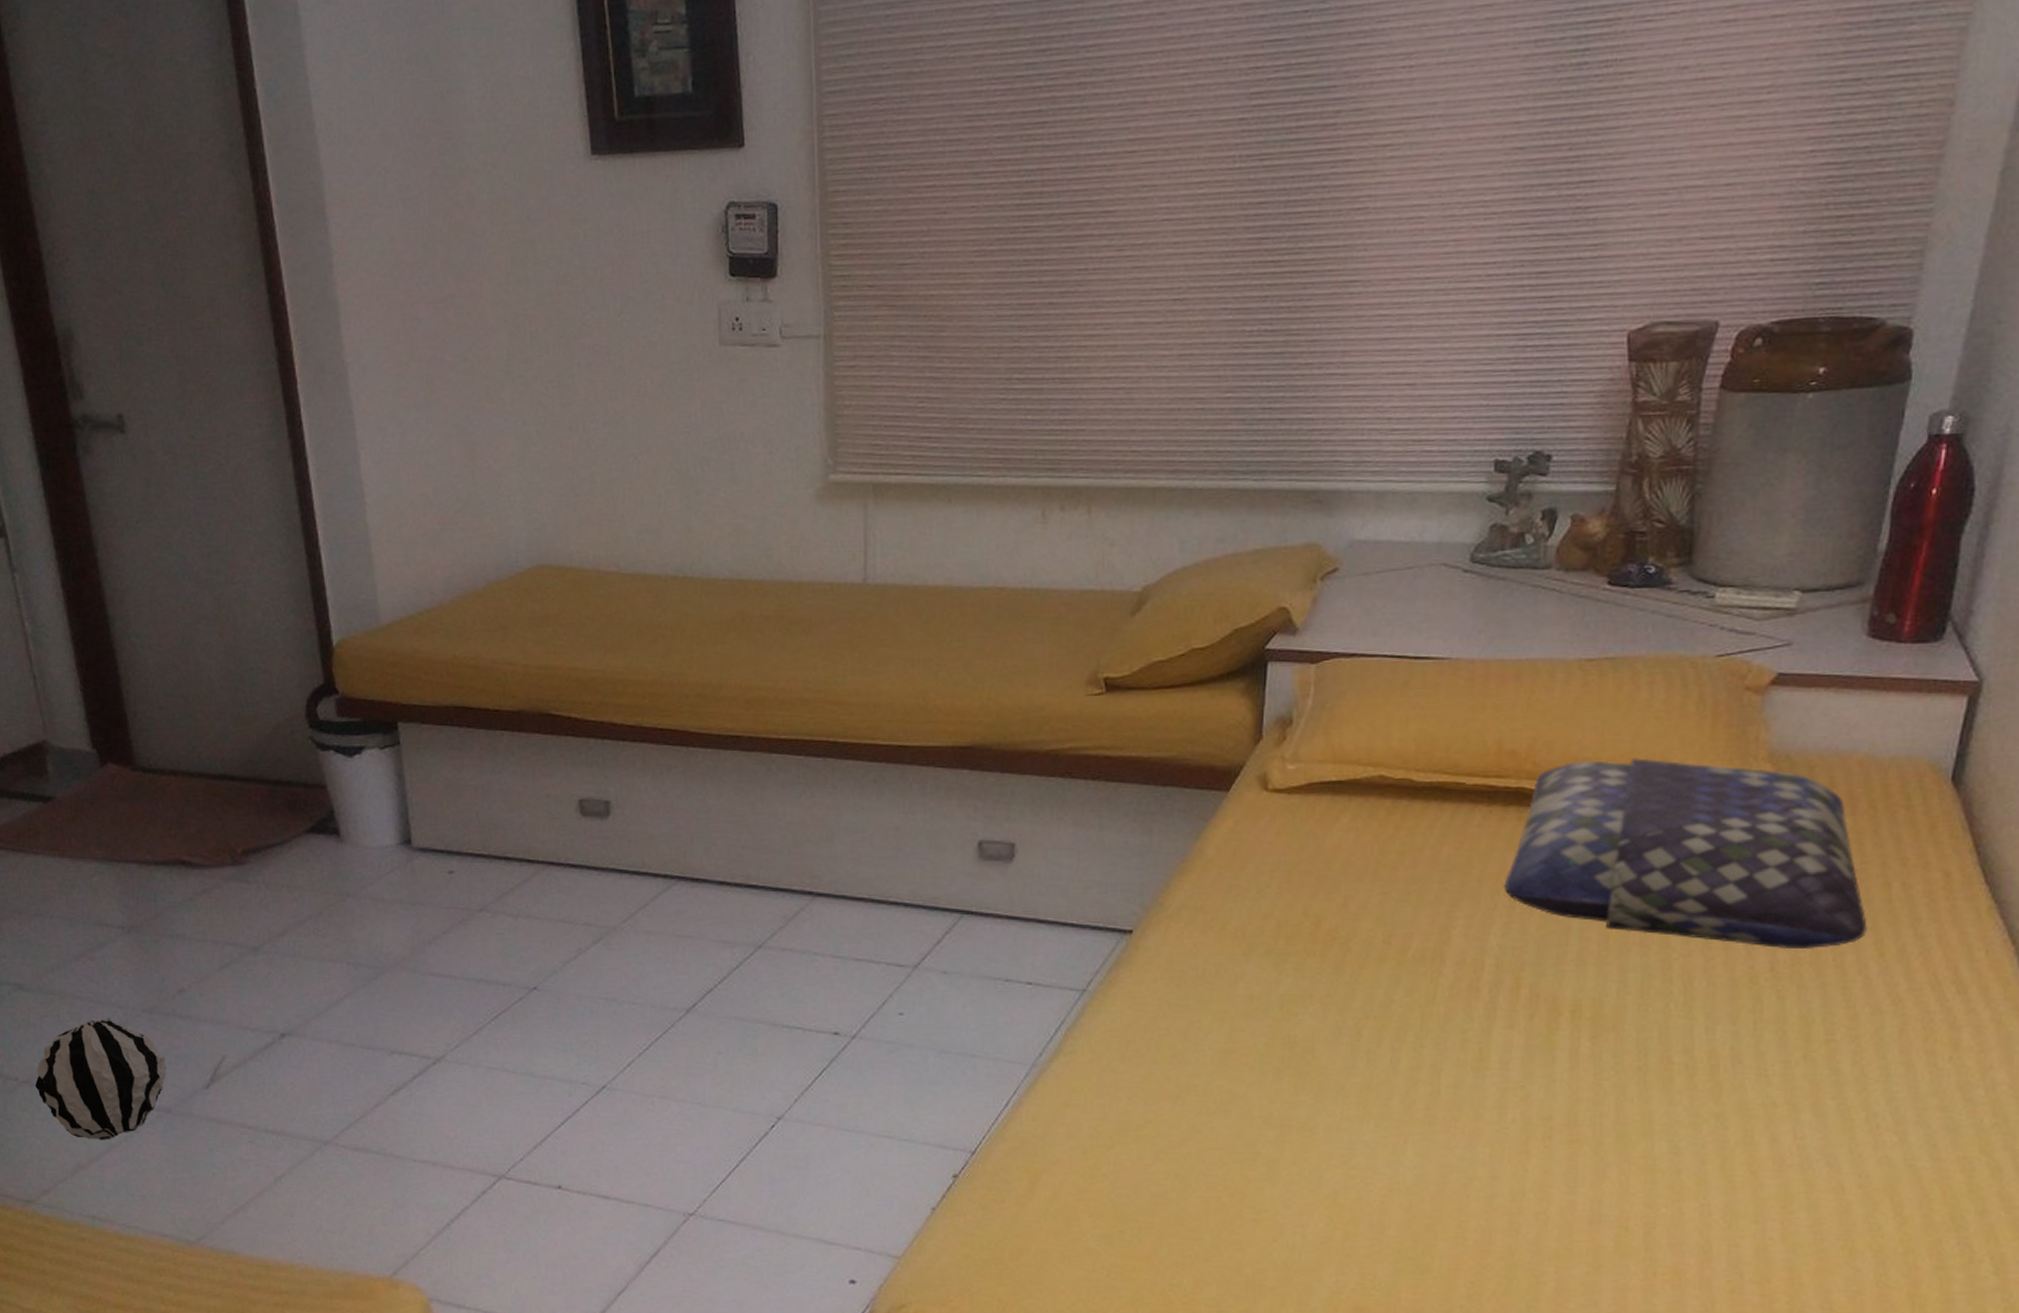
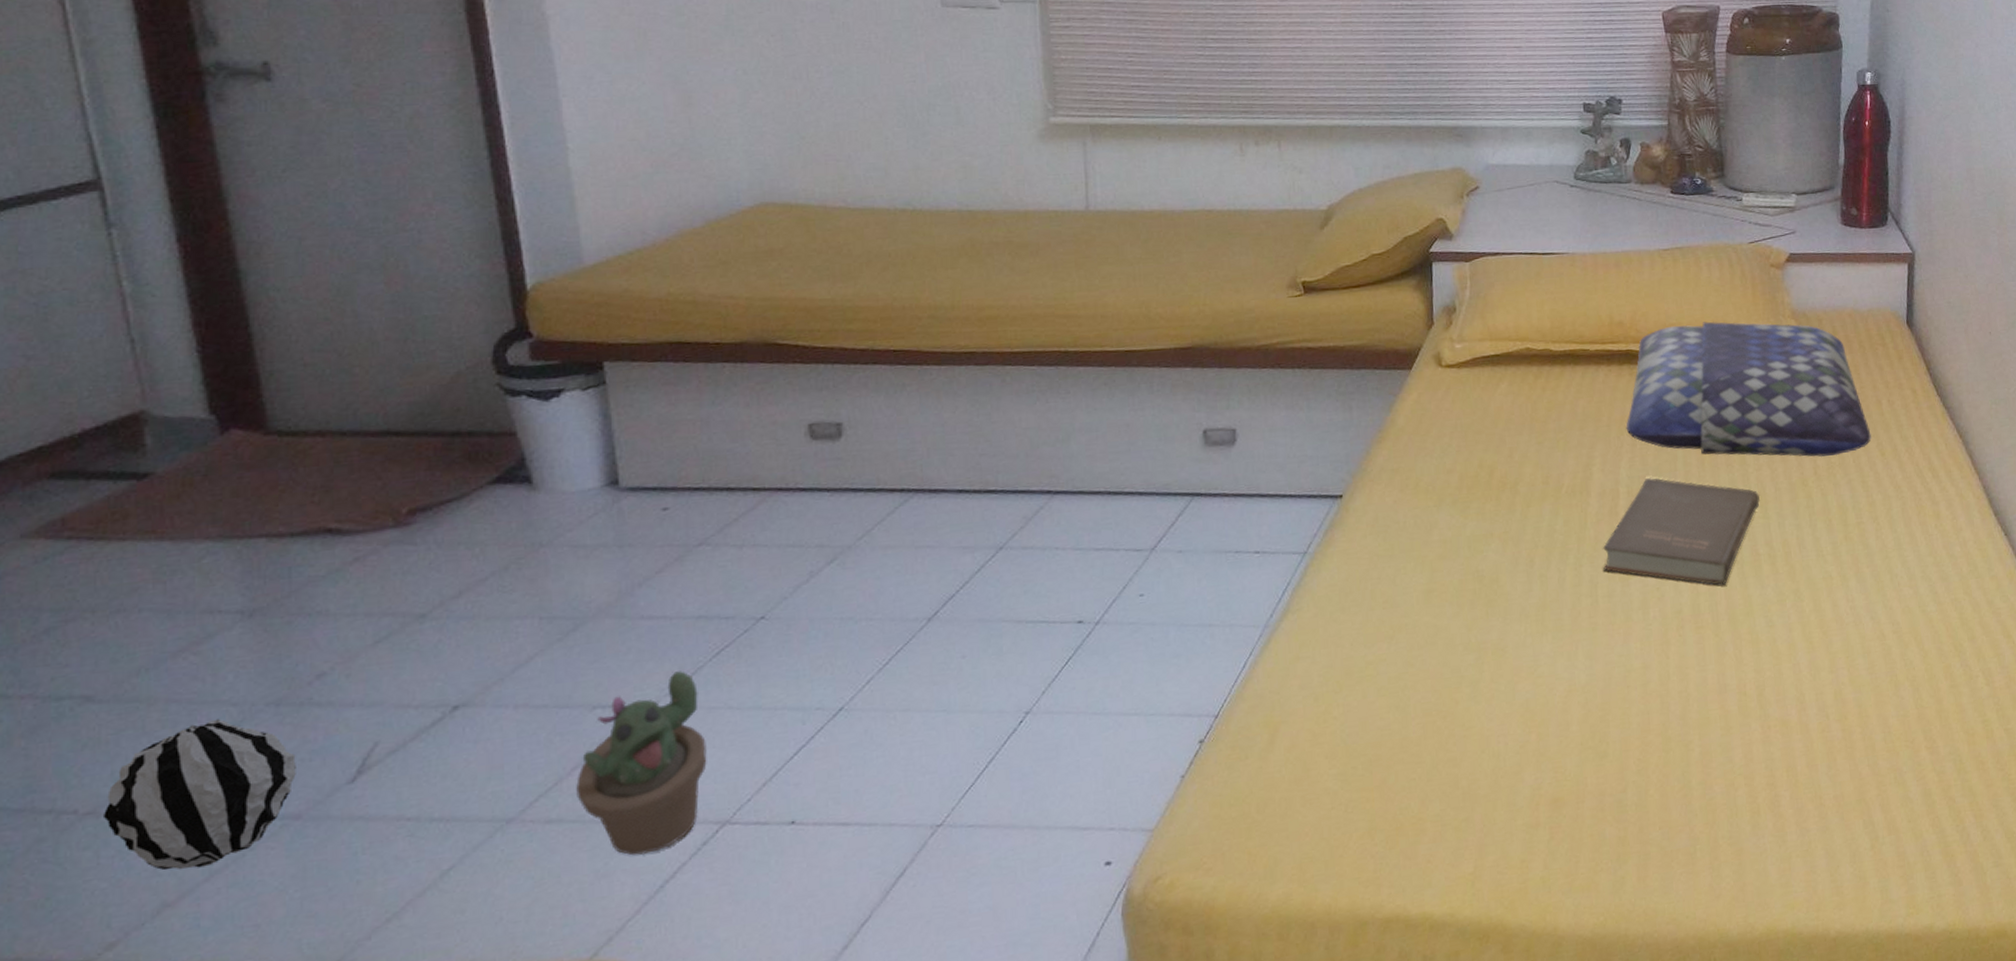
decorative plant: none [378,1029,486,1193] -> present [576,671,707,856]
book: none [1450,949,1685,1094] -> present [1602,477,1761,585]

